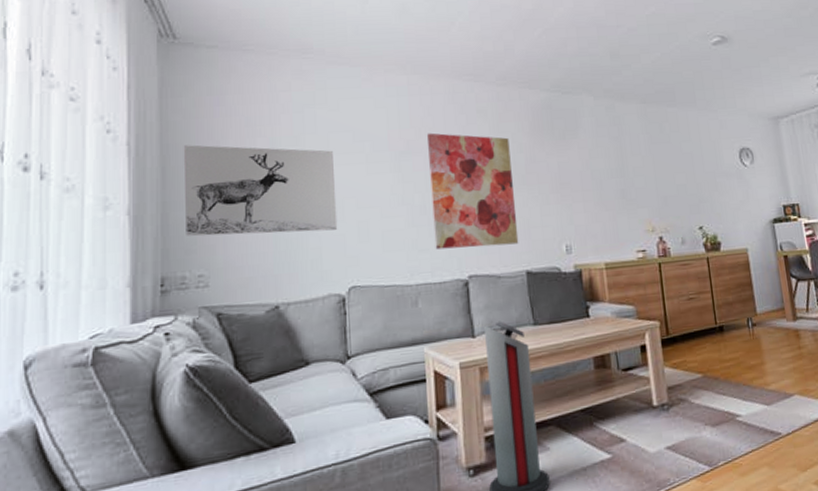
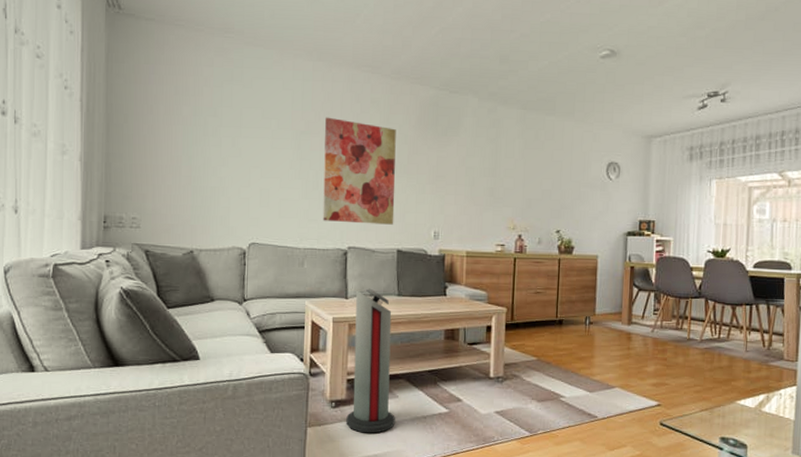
wall art: present [183,145,338,237] -> none [123,106,245,194]

